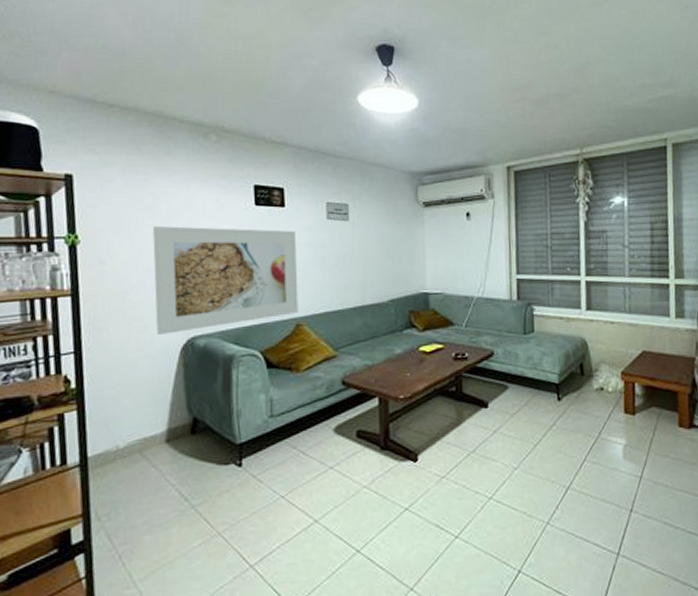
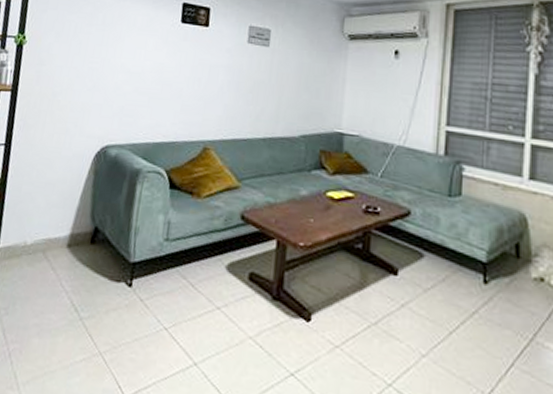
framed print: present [153,226,298,336] -> none [75,34,216,140]

